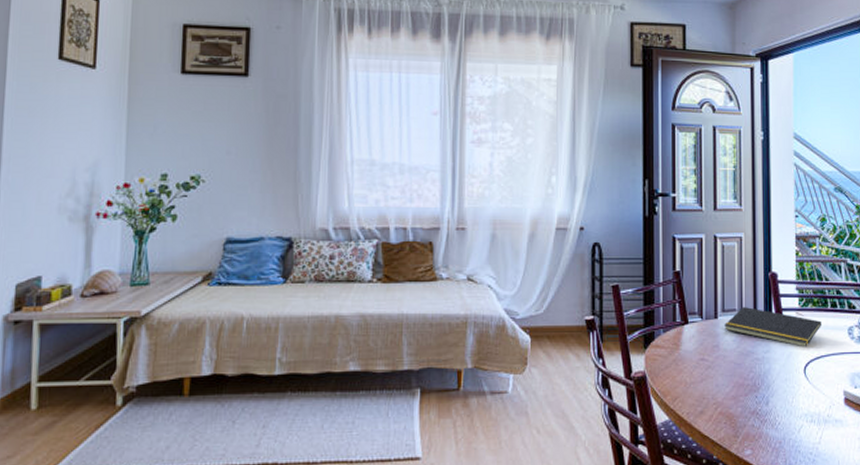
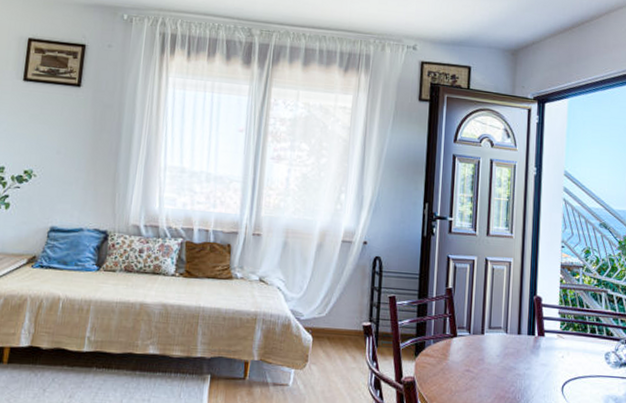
notepad: present [725,306,821,347] -> none [490,325,580,368]

